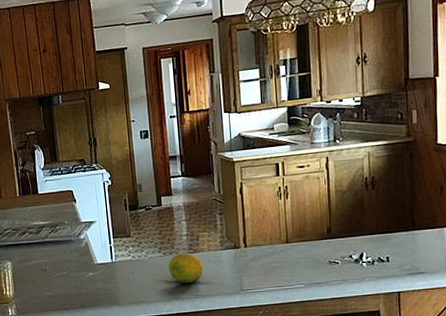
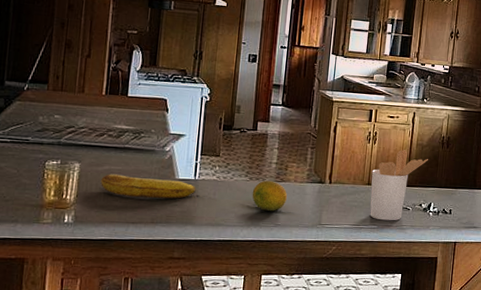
banana: none [31,265,115,286] -> present [101,174,196,199]
utensil holder: none [288,199,352,279] -> present [370,149,428,221]

